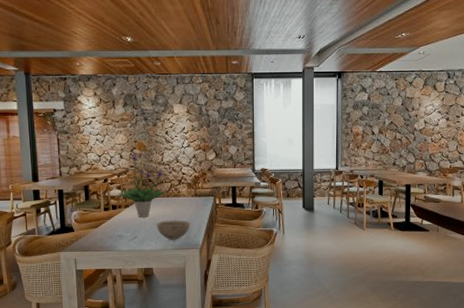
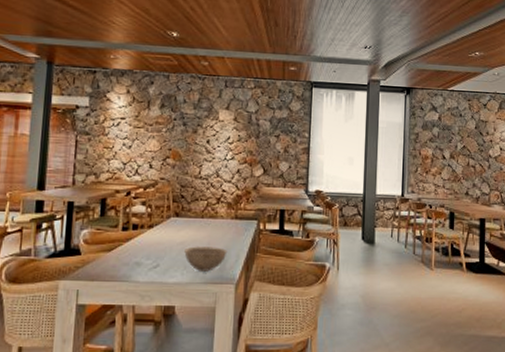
potted plant: present [117,153,168,217] -> none [141,162,204,241]

